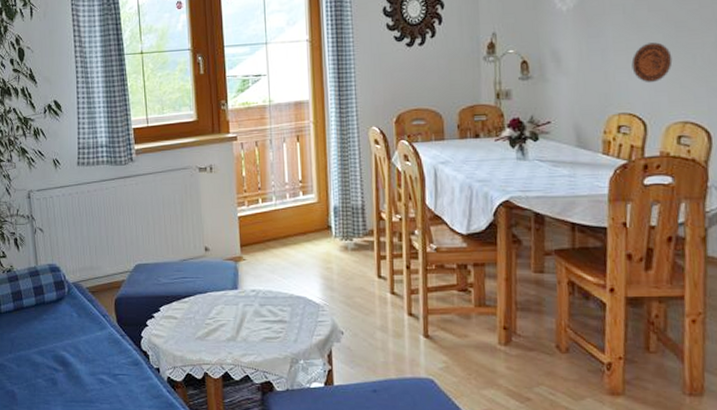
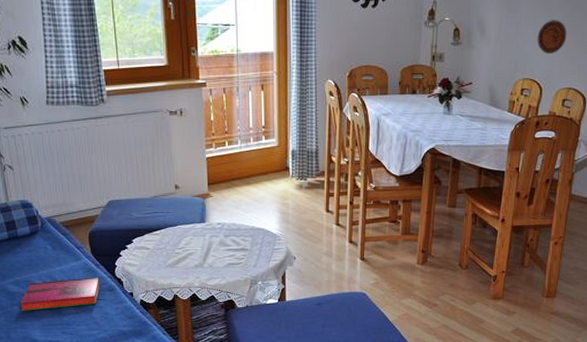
hardback book: none [43,349,125,385] -> present [19,277,100,311]

